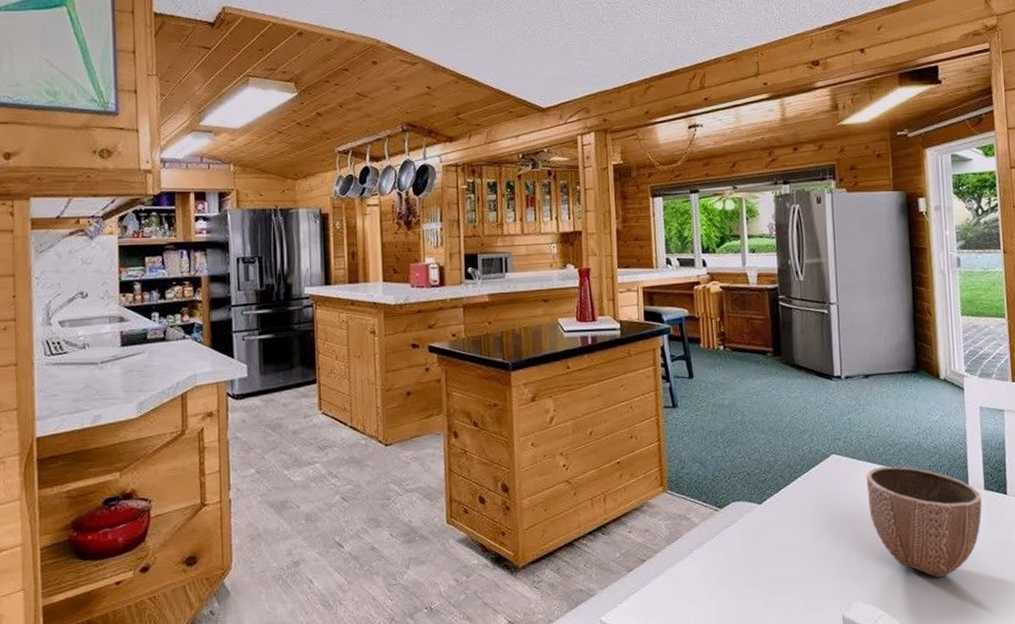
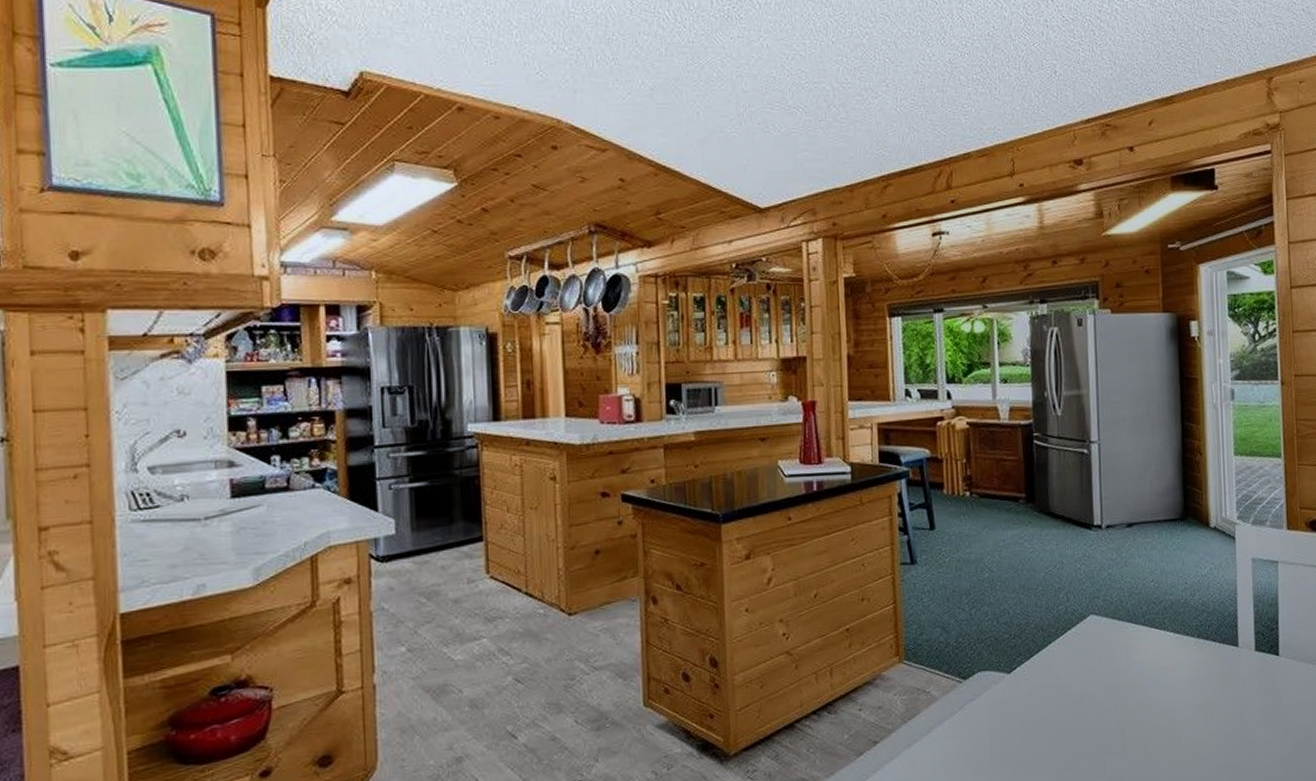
decorative bowl: present [866,466,982,579] -> none [1127,626,1252,752]

